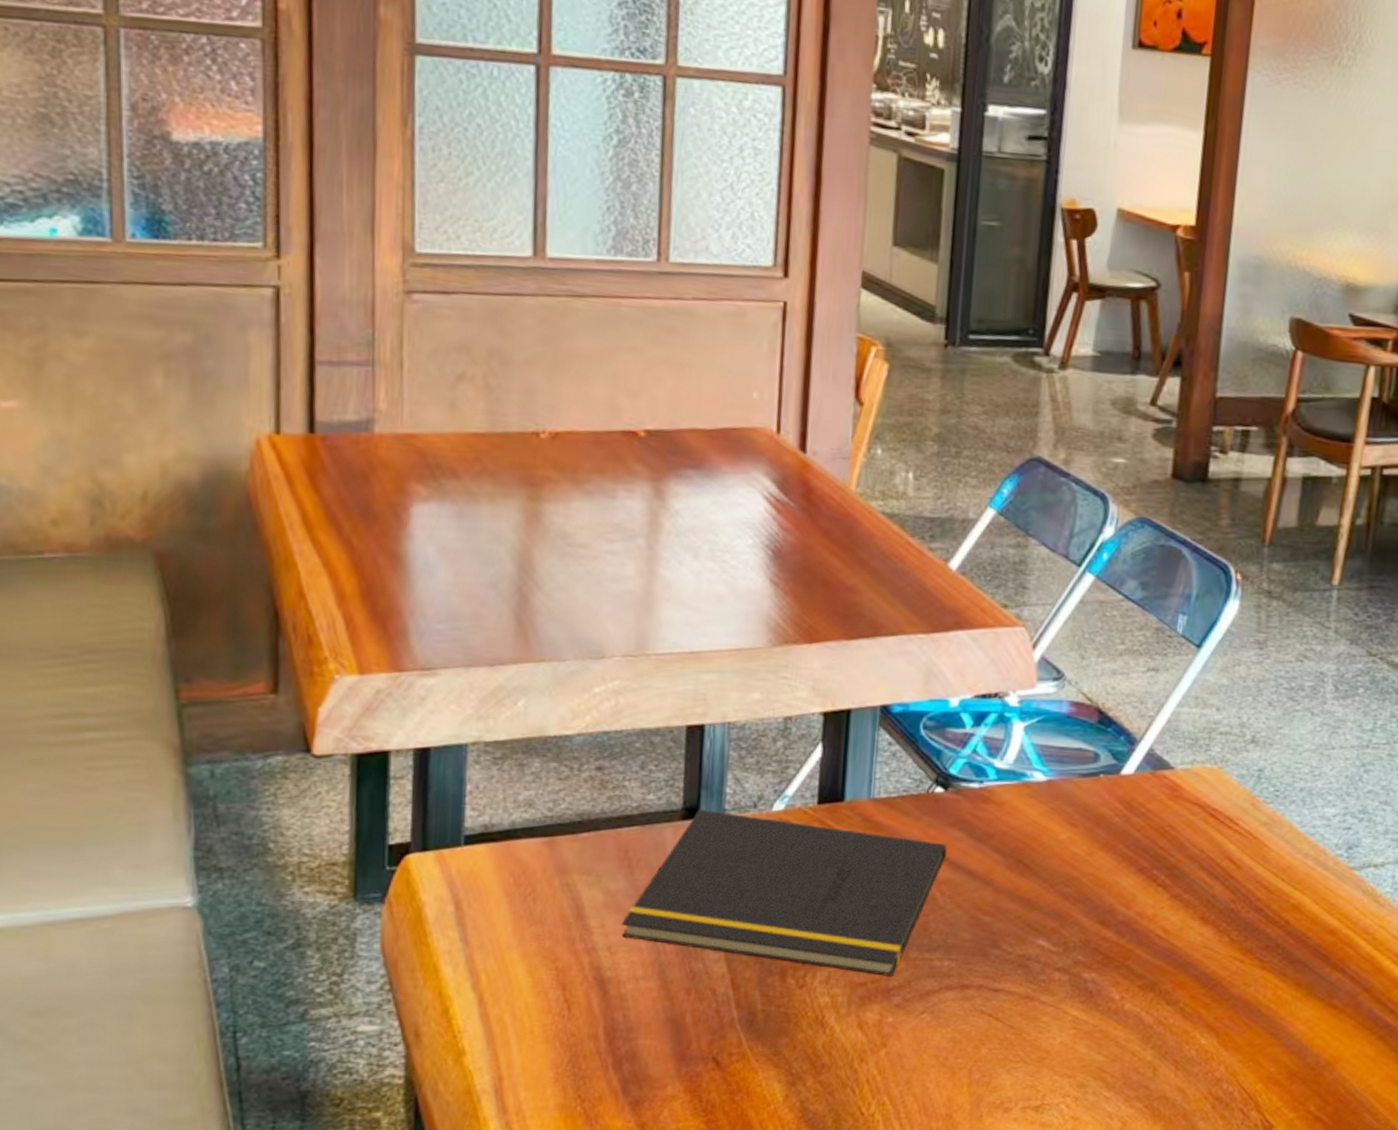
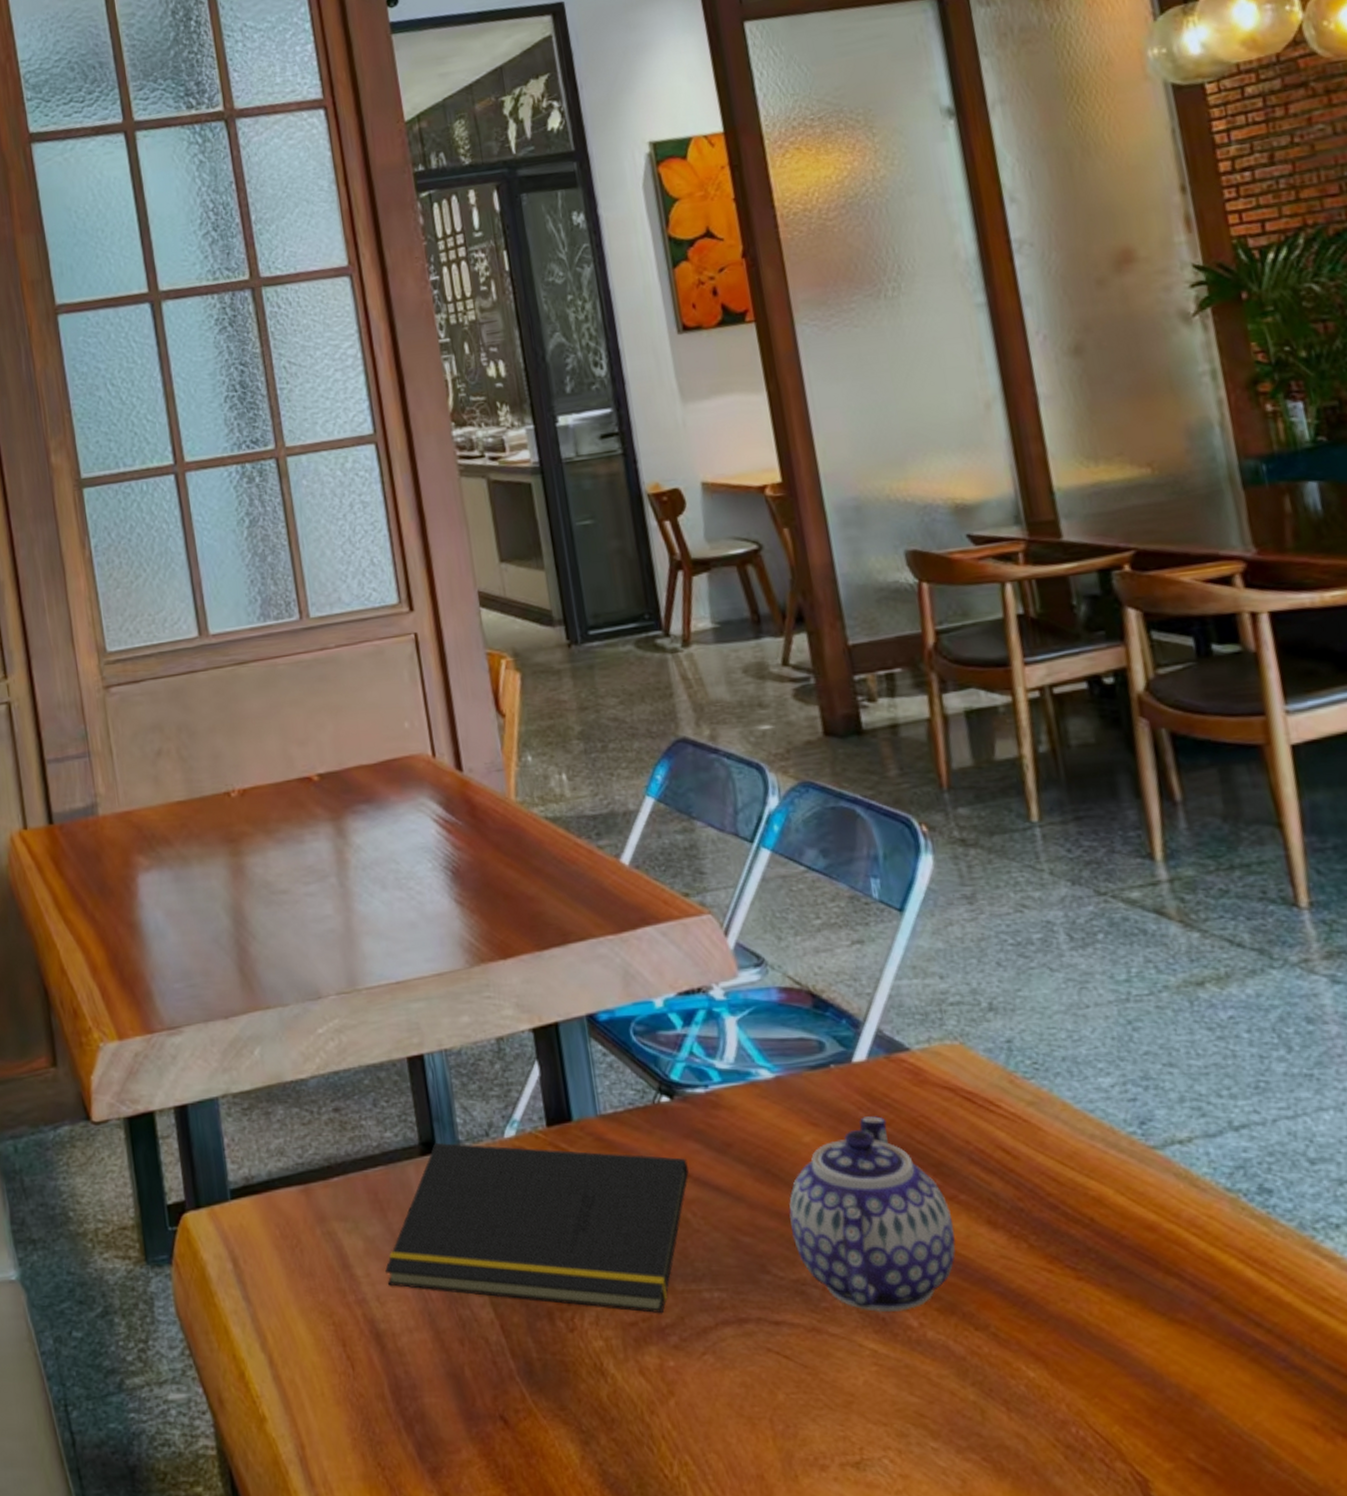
teapot: none [1028,822,1172,987] -> present [789,1116,956,1313]

